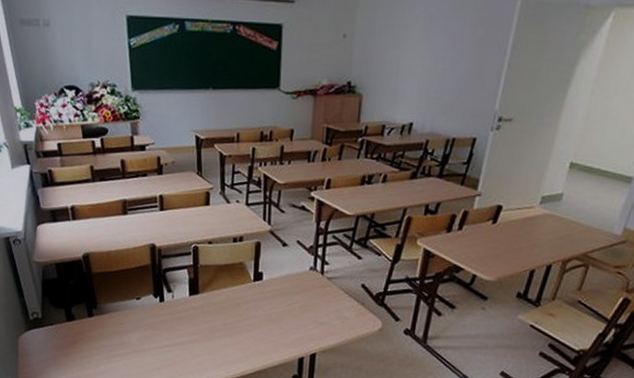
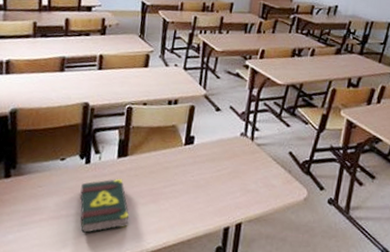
book: none [158,314,207,364] -> present [80,178,130,233]

